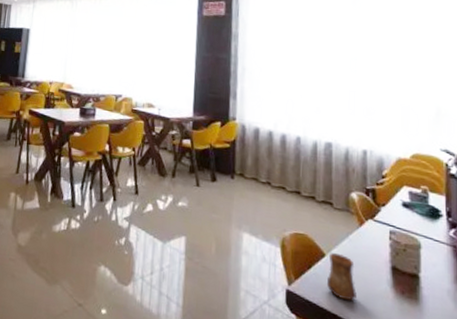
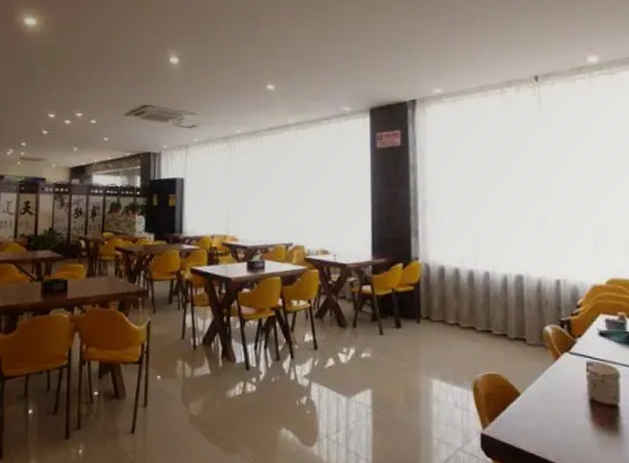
cup: present [327,253,357,301] -> none [524,391,554,439]

